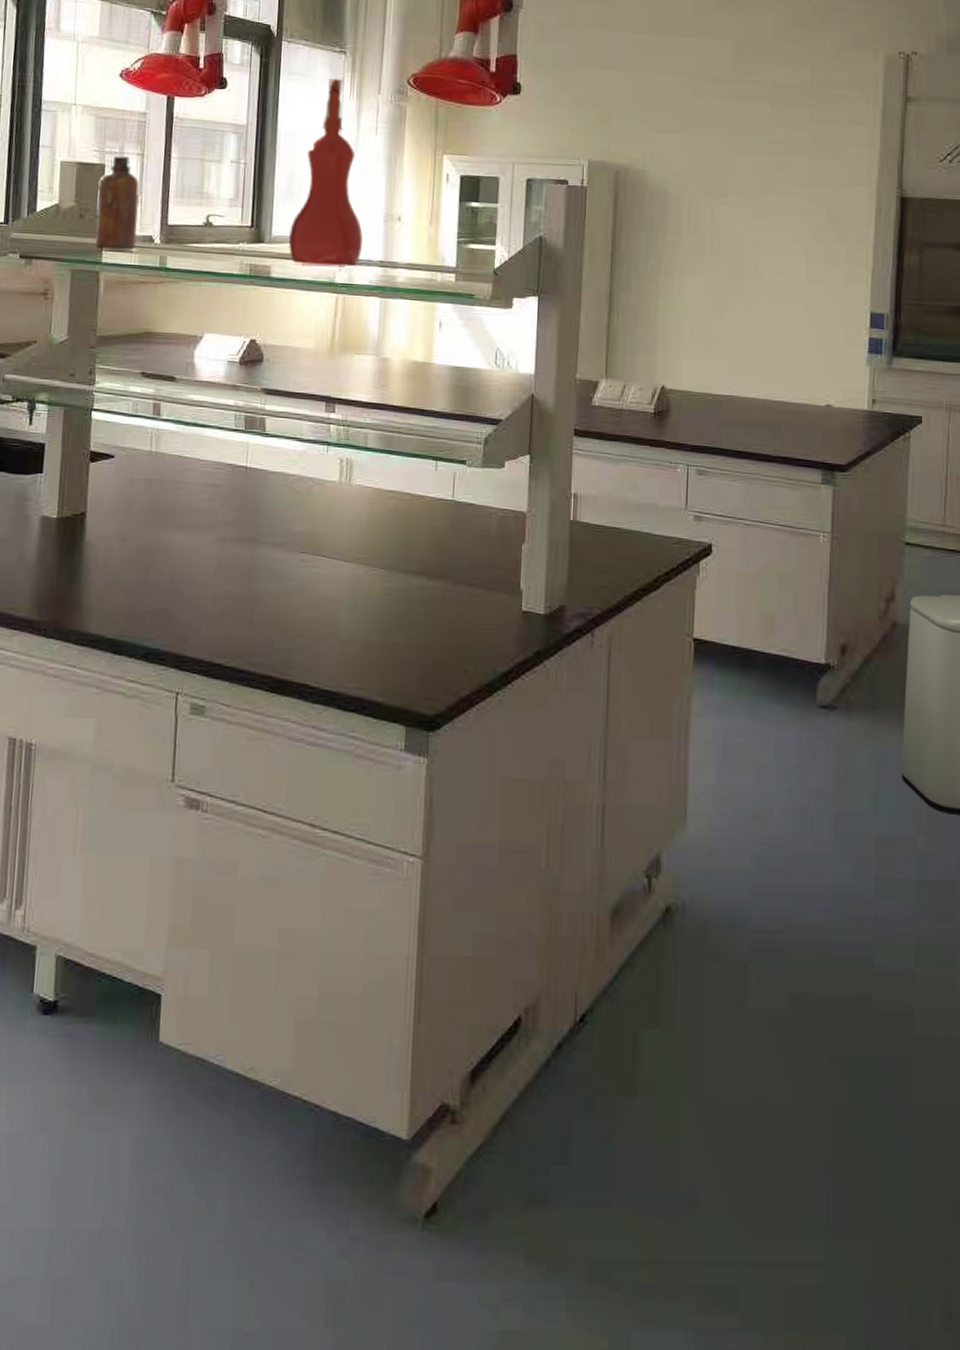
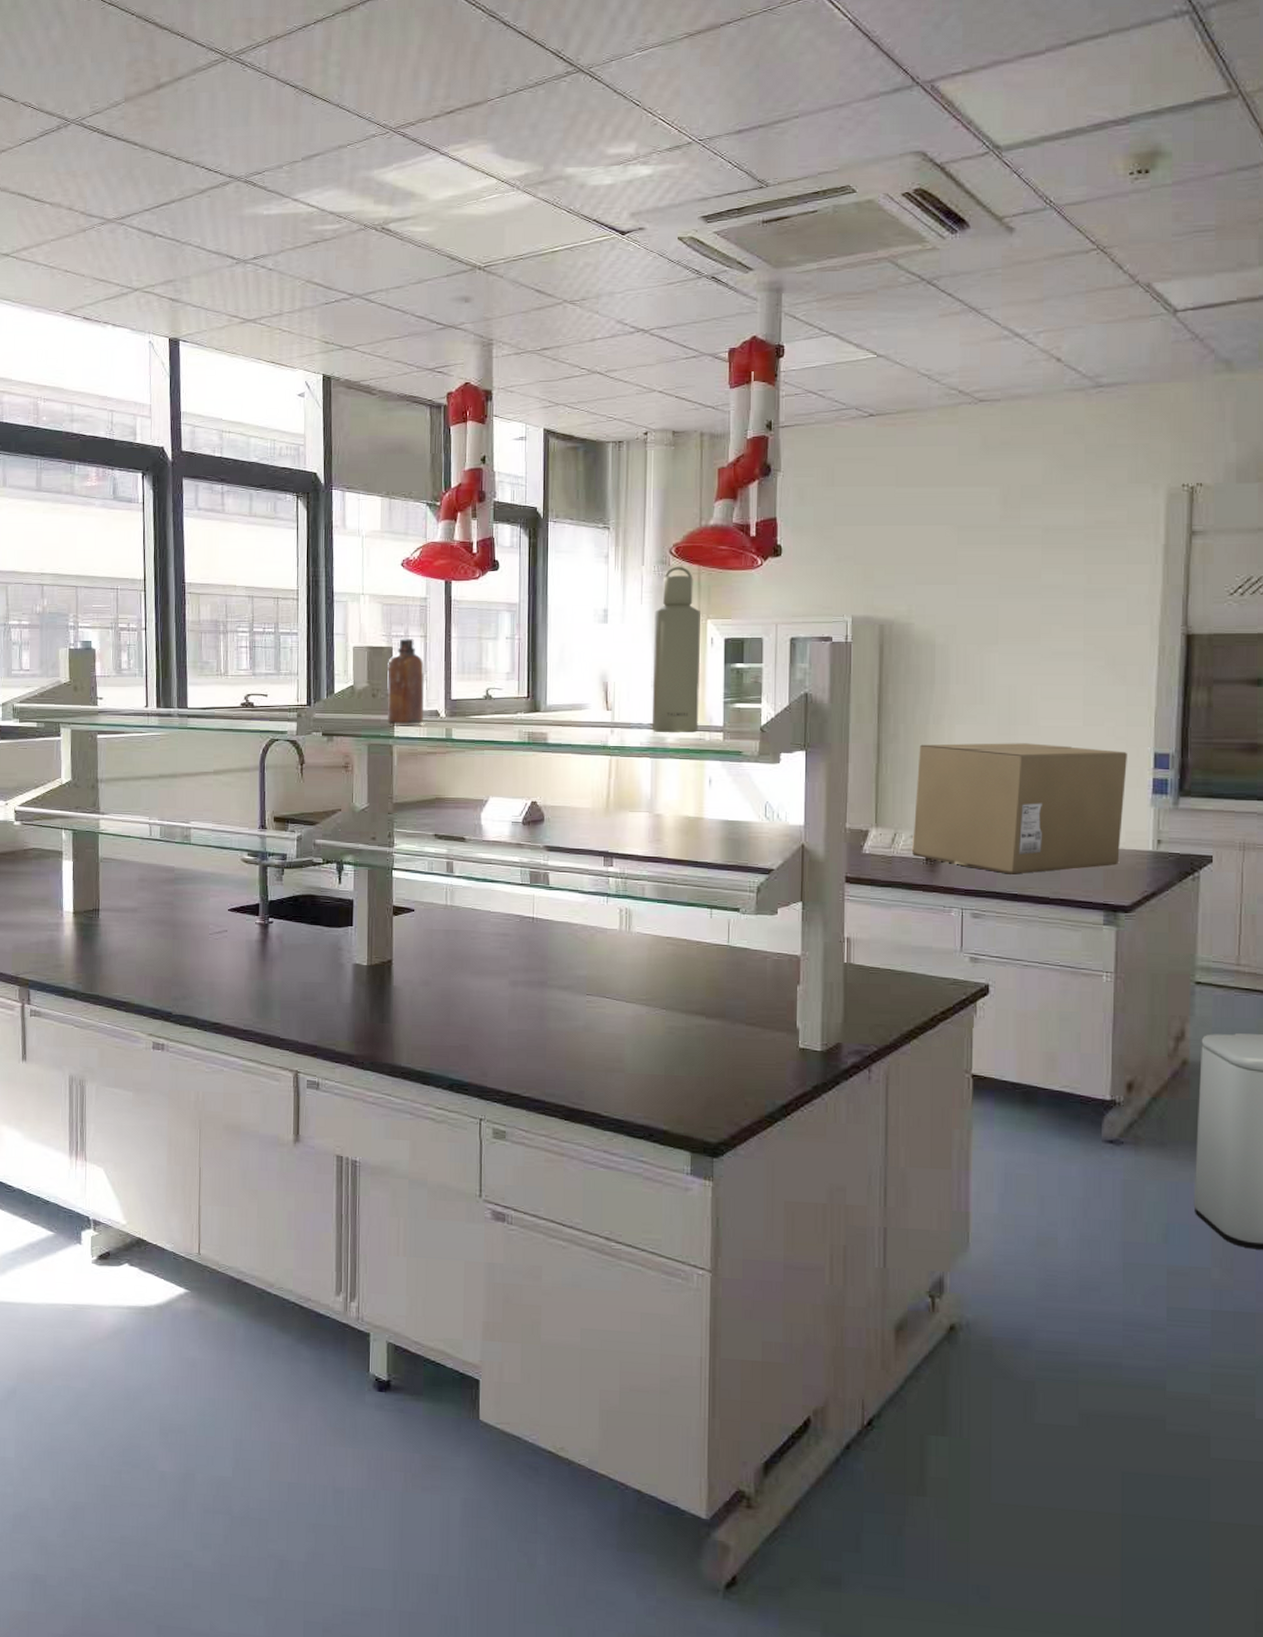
spray bottle: present [289,79,363,268] -> none [563,554,632,731]
bottle: none [383,97,437,273] -> present [653,566,700,734]
box: none [641,294,846,431] -> present [912,743,1127,874]

